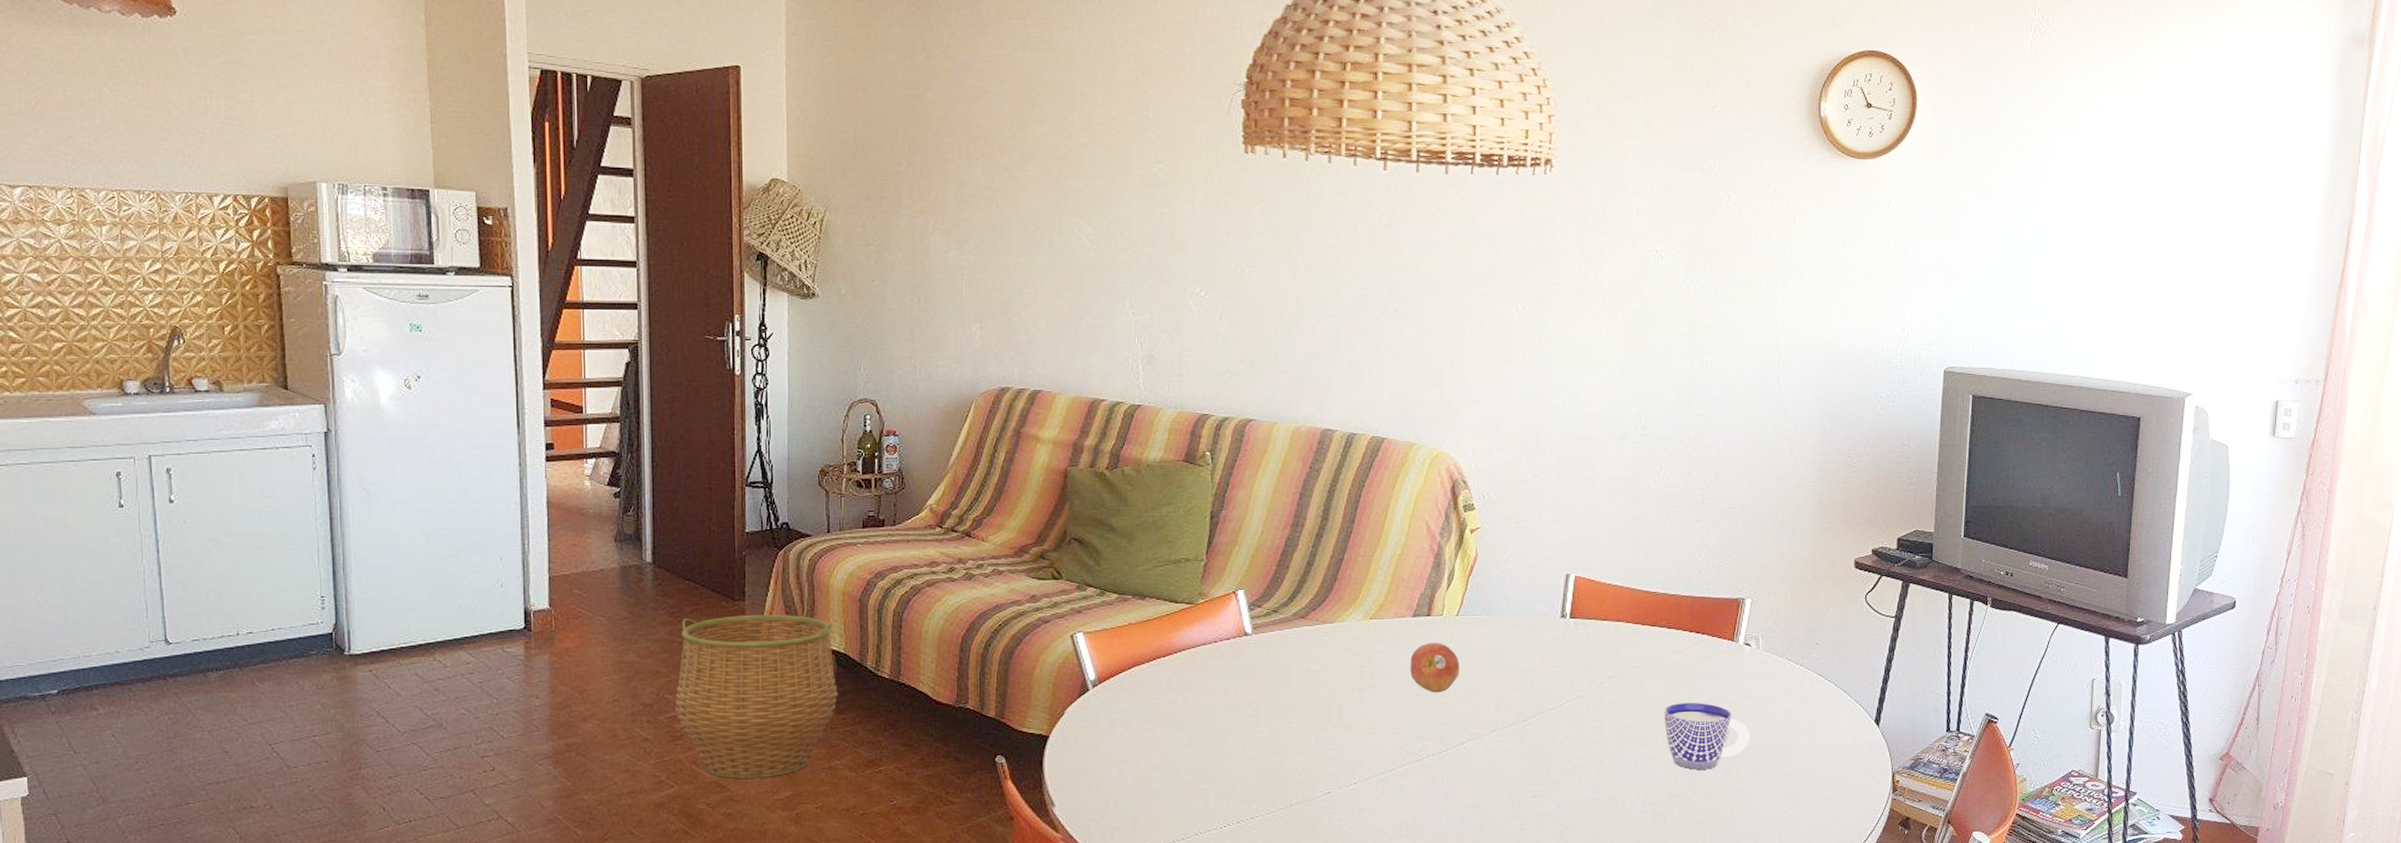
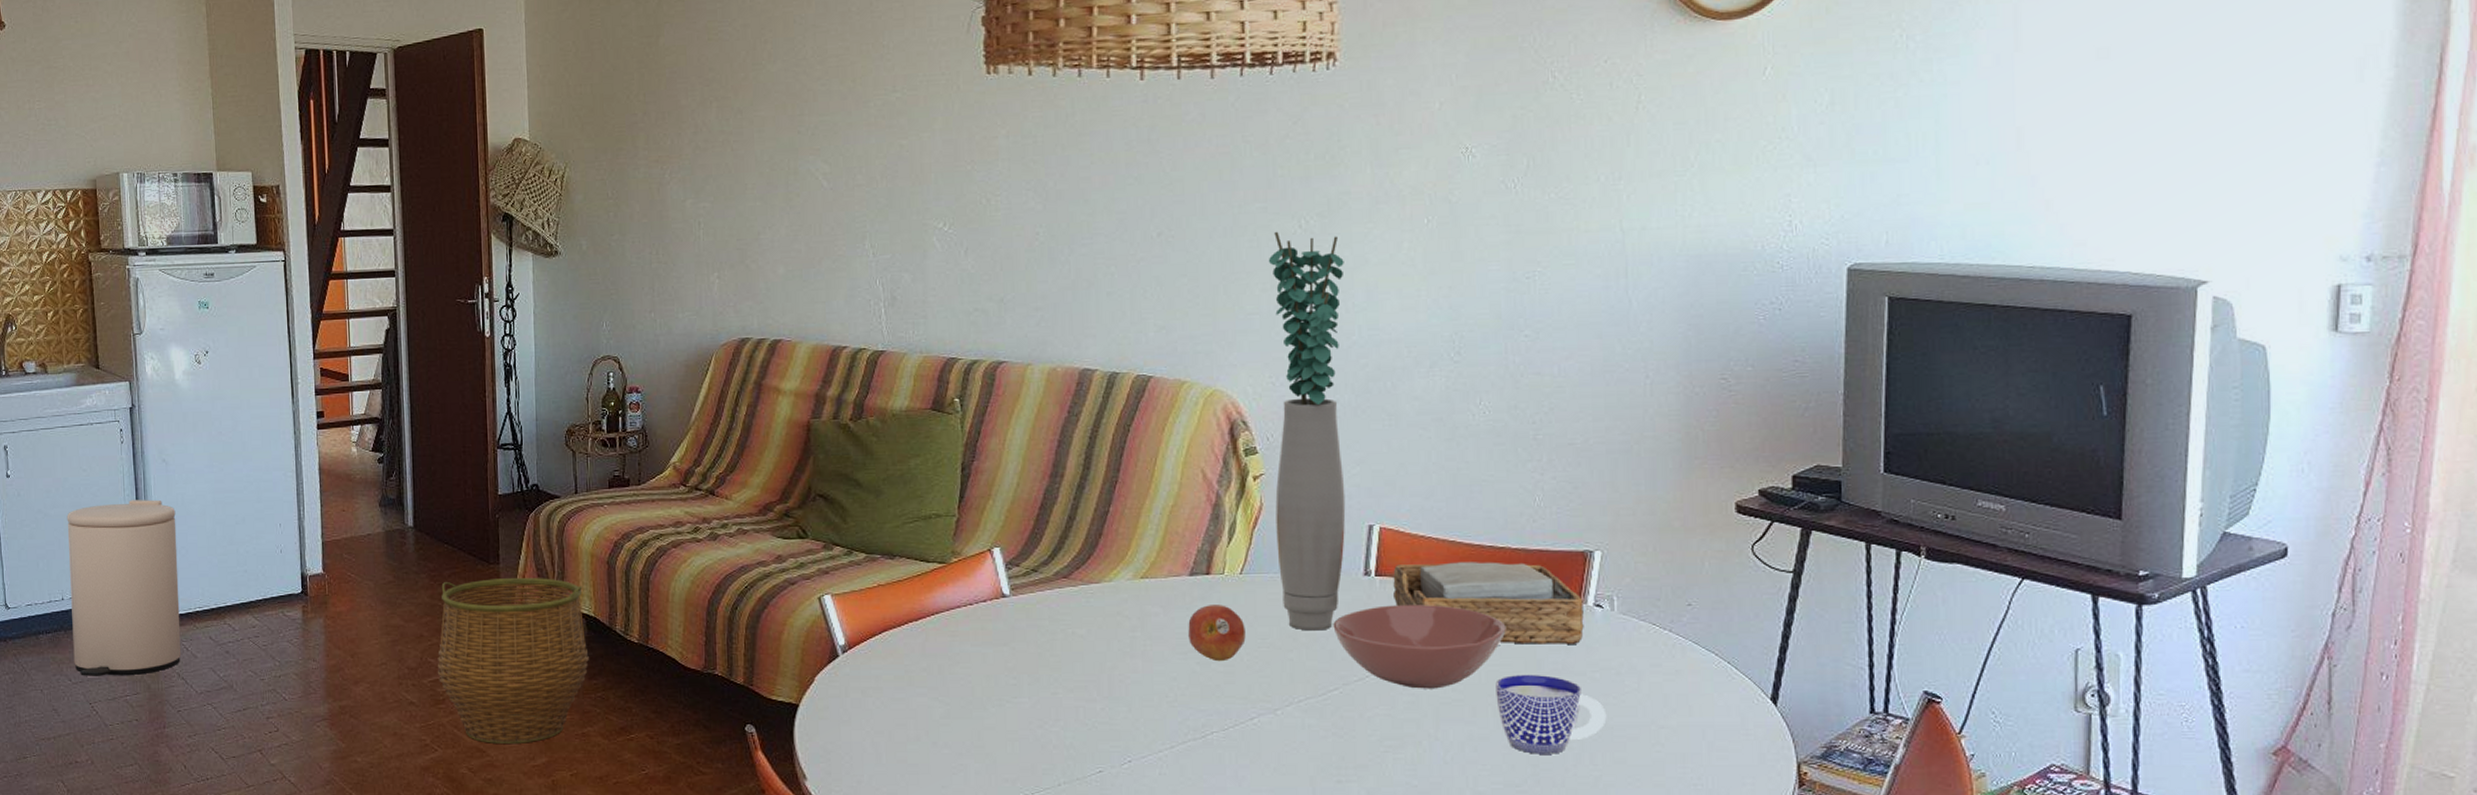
pedal bin: none [244,530,382,716] -> present [67,499,182,676]
vase: none [1488,314,1553,666] -> present [1268,231,1346,631]
soup bowl: none [1533,643,1674,716] -> present [1333,605,1506,689]
napkin holder: none [1585,607,1736,677] -> present [1393,562,1584,645]

